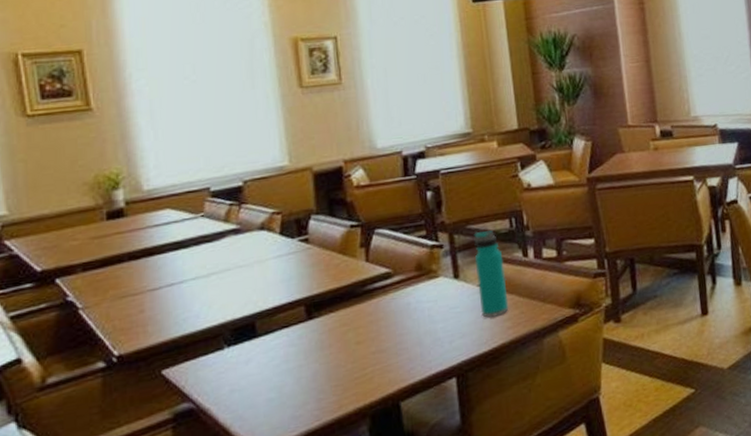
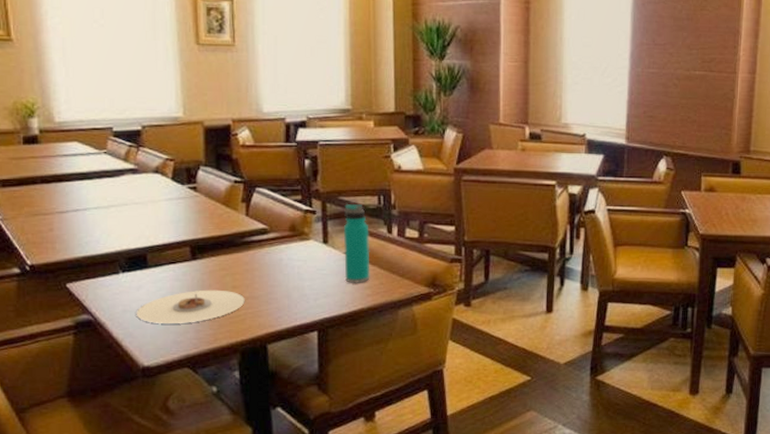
plate: none [245,348,371,400] -> present [136,289,245,323]

